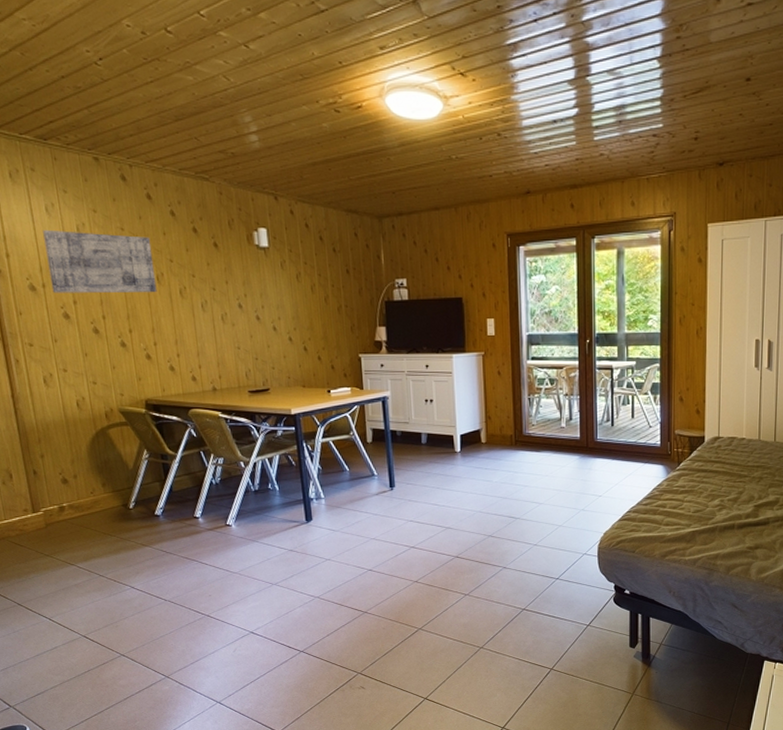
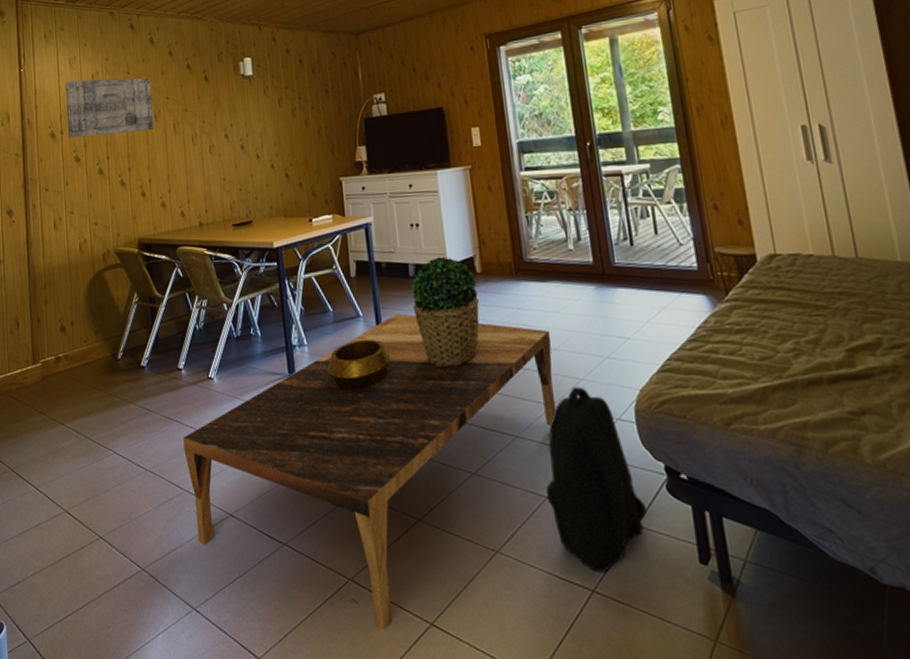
coffee table: none [202,474,539,706] -> present [183,313,556,631]
decorative bowl: none [342,494,402,535] -> present [327,339,391,391]
potted plant: none [423,428,482,516] -> present [411,256,480,367]
backpack: none [524,531,597,657] -> present [546,386,647,573]

